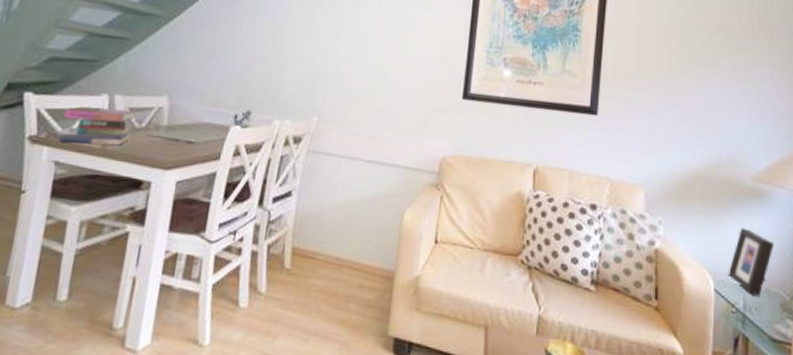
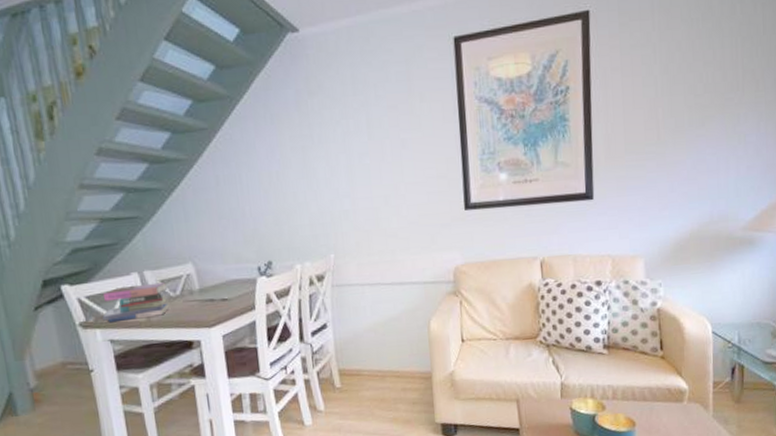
picture frame: present [729,229,774,296] -> none [724,275,764,330]

